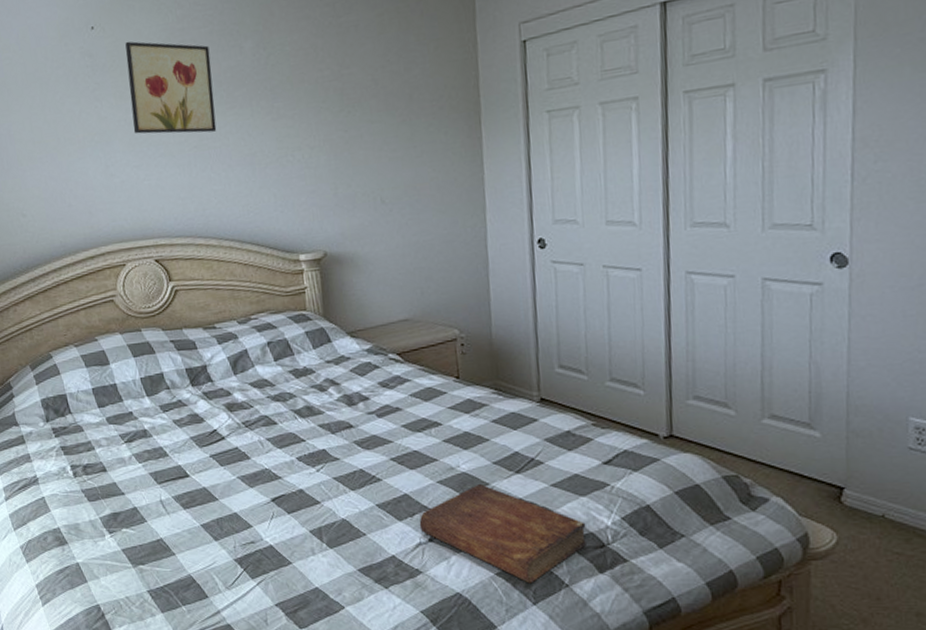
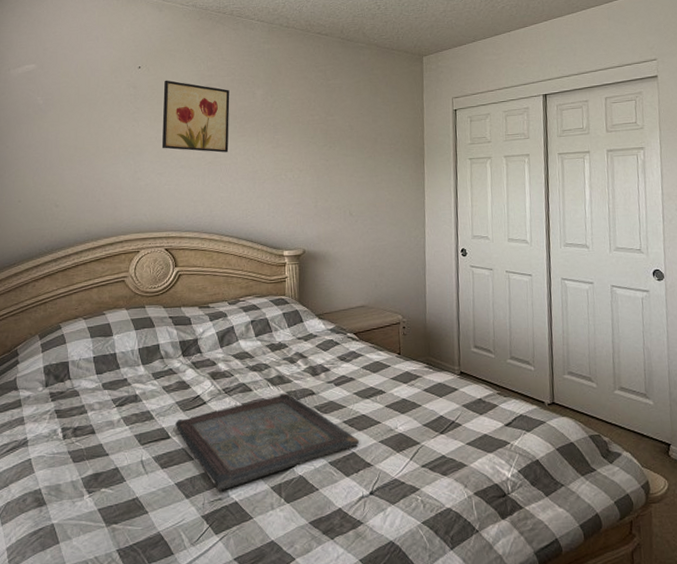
serving tray: none [192,426,413,534] -> present [175,393,360,491]
bible: present [419,483,586,583] -> none [363,442,492,530]

